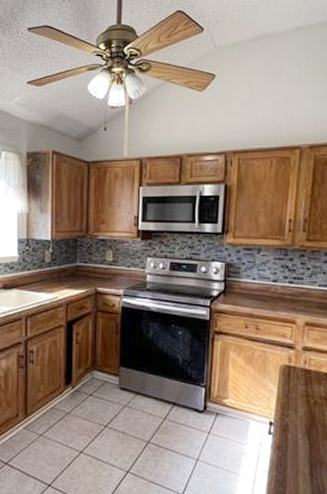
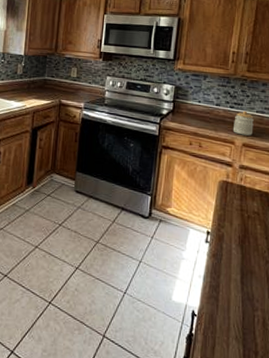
jar: none [293,285,317,313] -> present [232,110,254,136]

